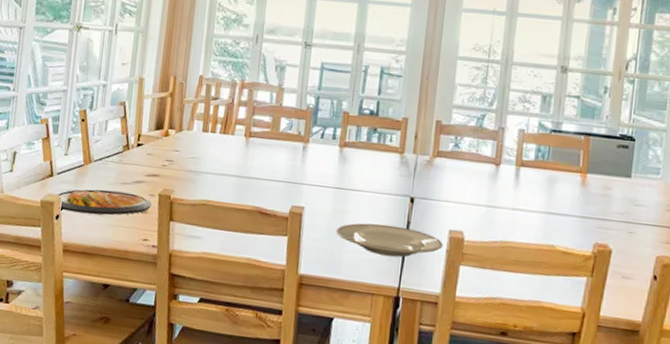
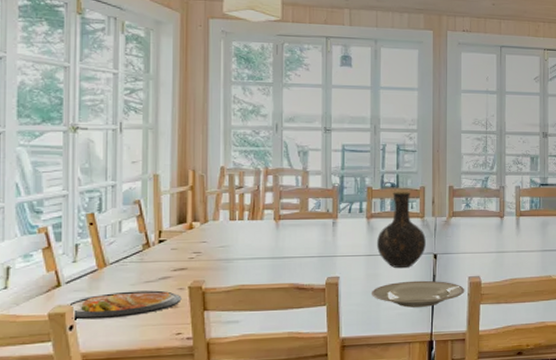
vase: none [347,119,403,209] -> present [377,191,426,269]

